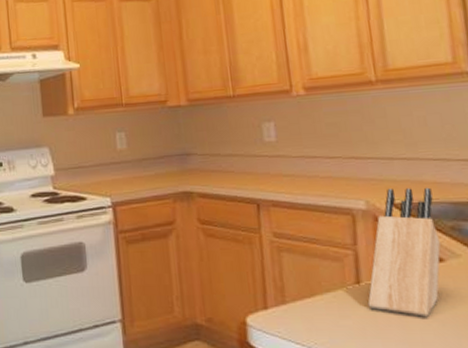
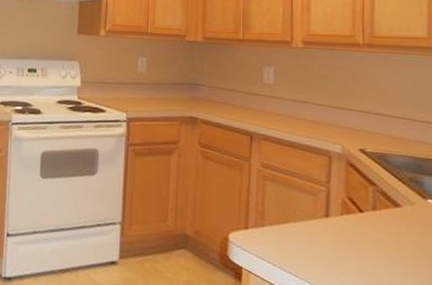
knife block: present [367,187,441,317] -> none [333,137,399,253]

